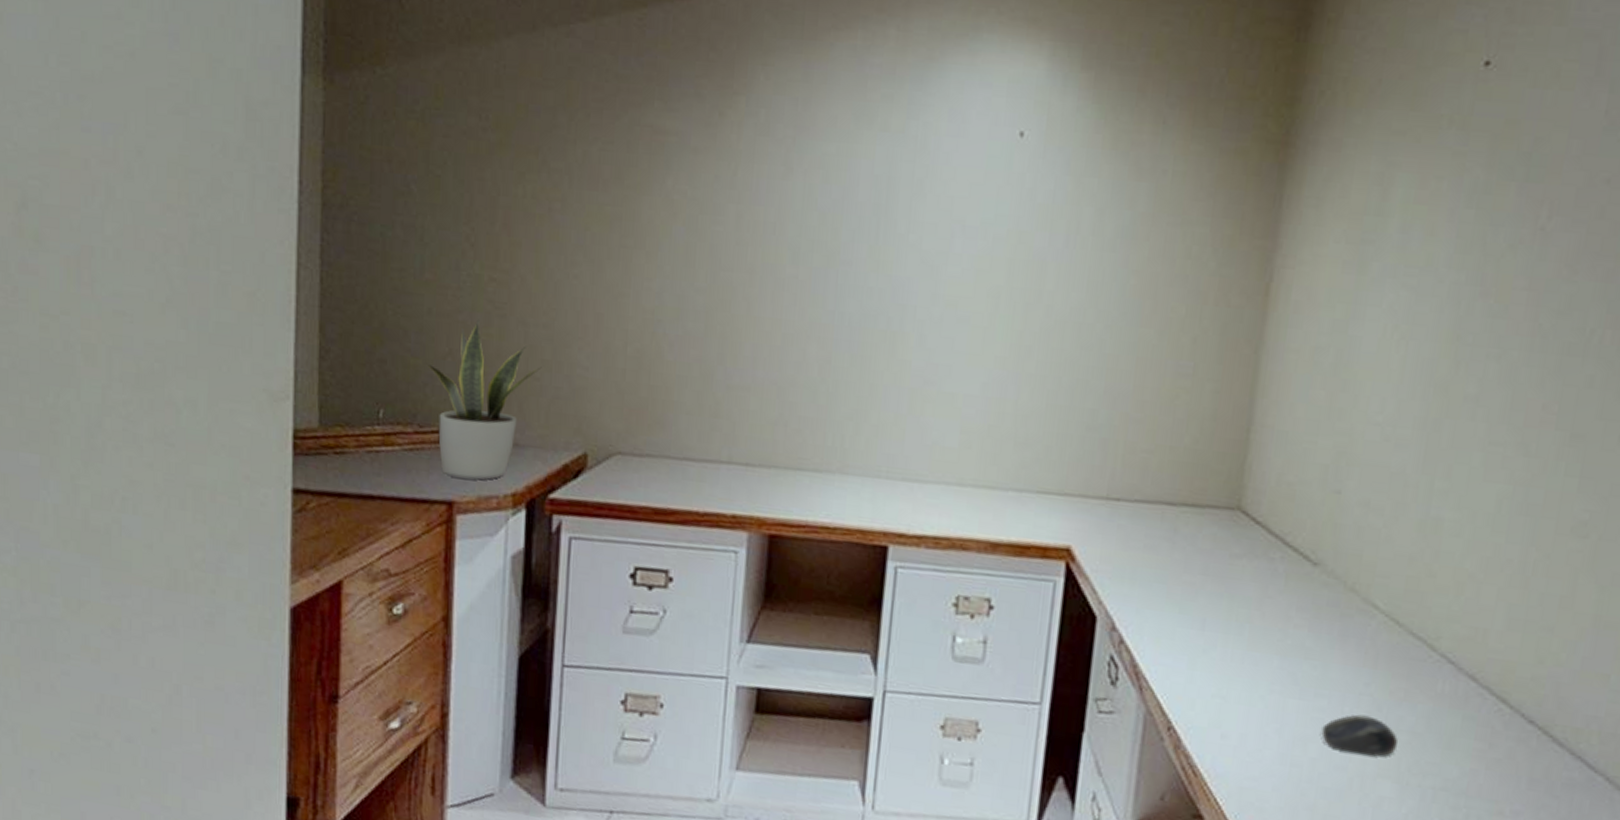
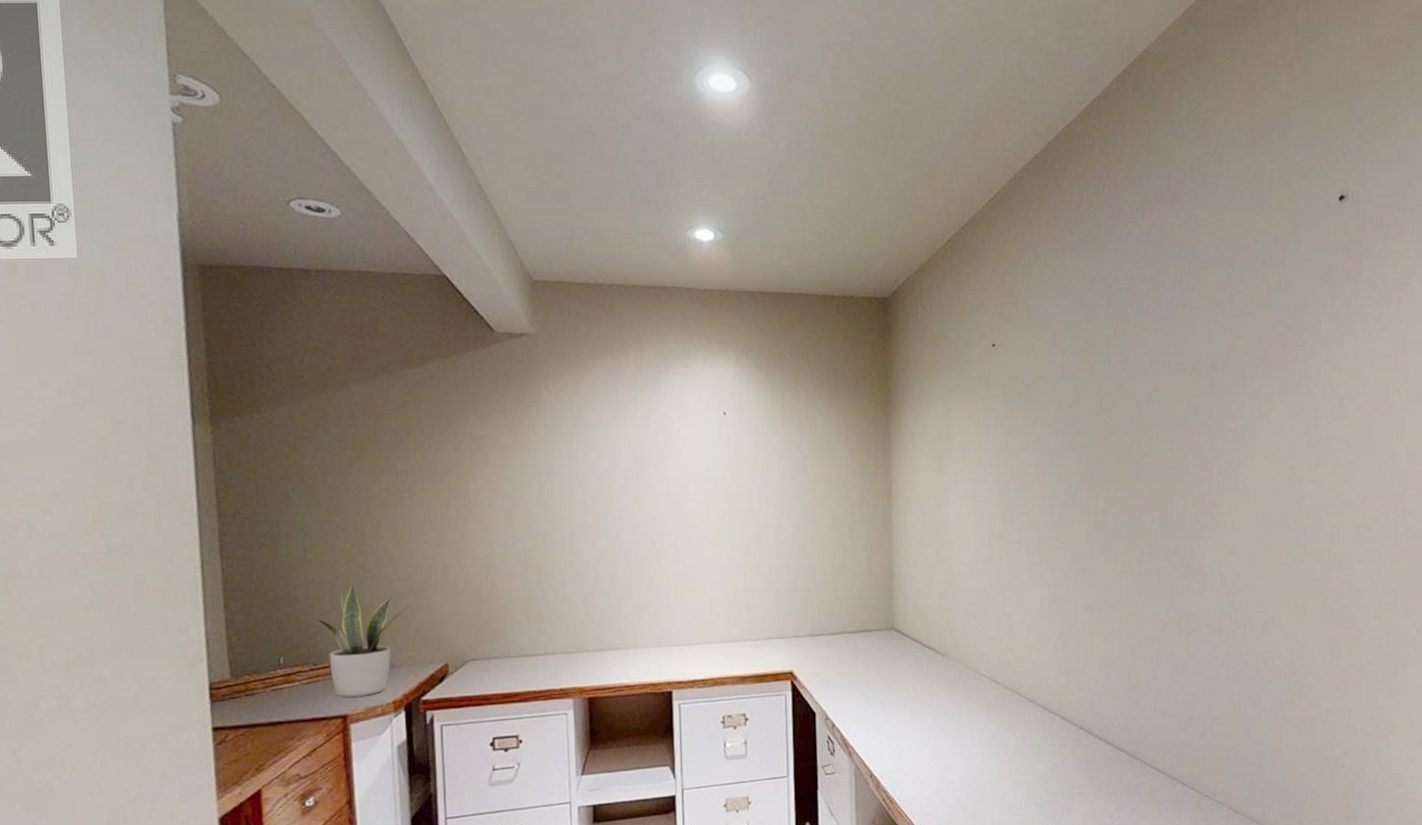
computer mouse: present [1321,714,1399,756] -> none [963,743,1009,768]

